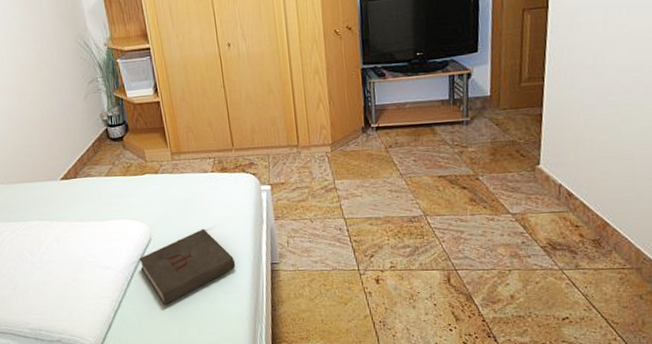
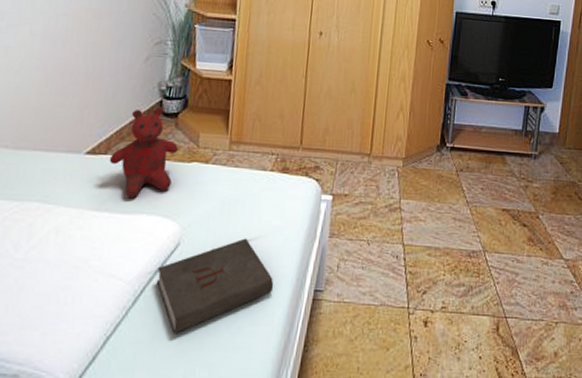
teddy bear: none [79,134,133,209] -> present [109,107,179,199]

